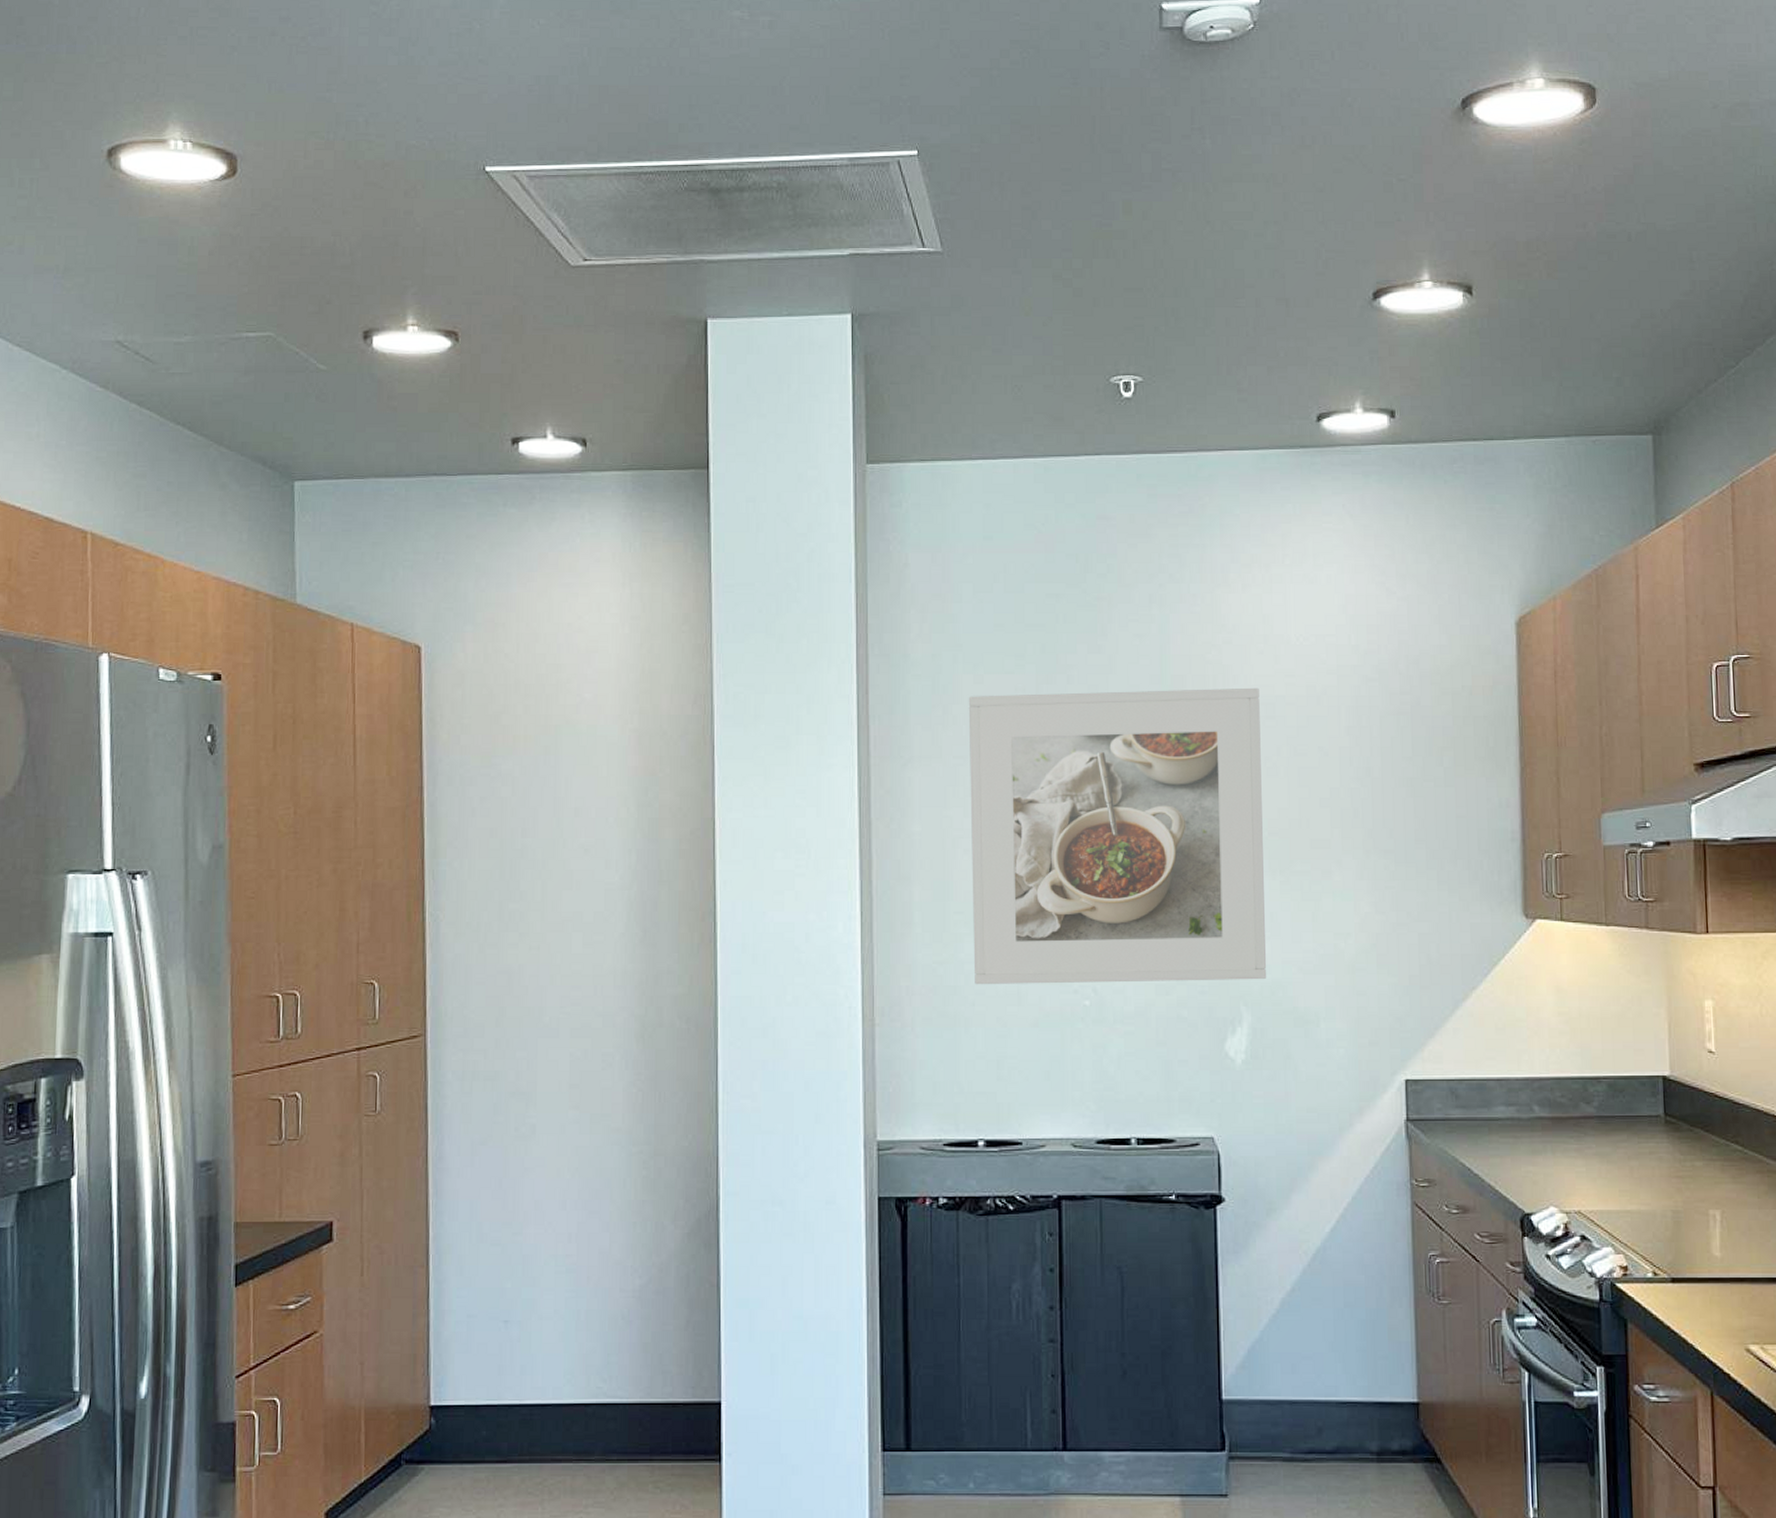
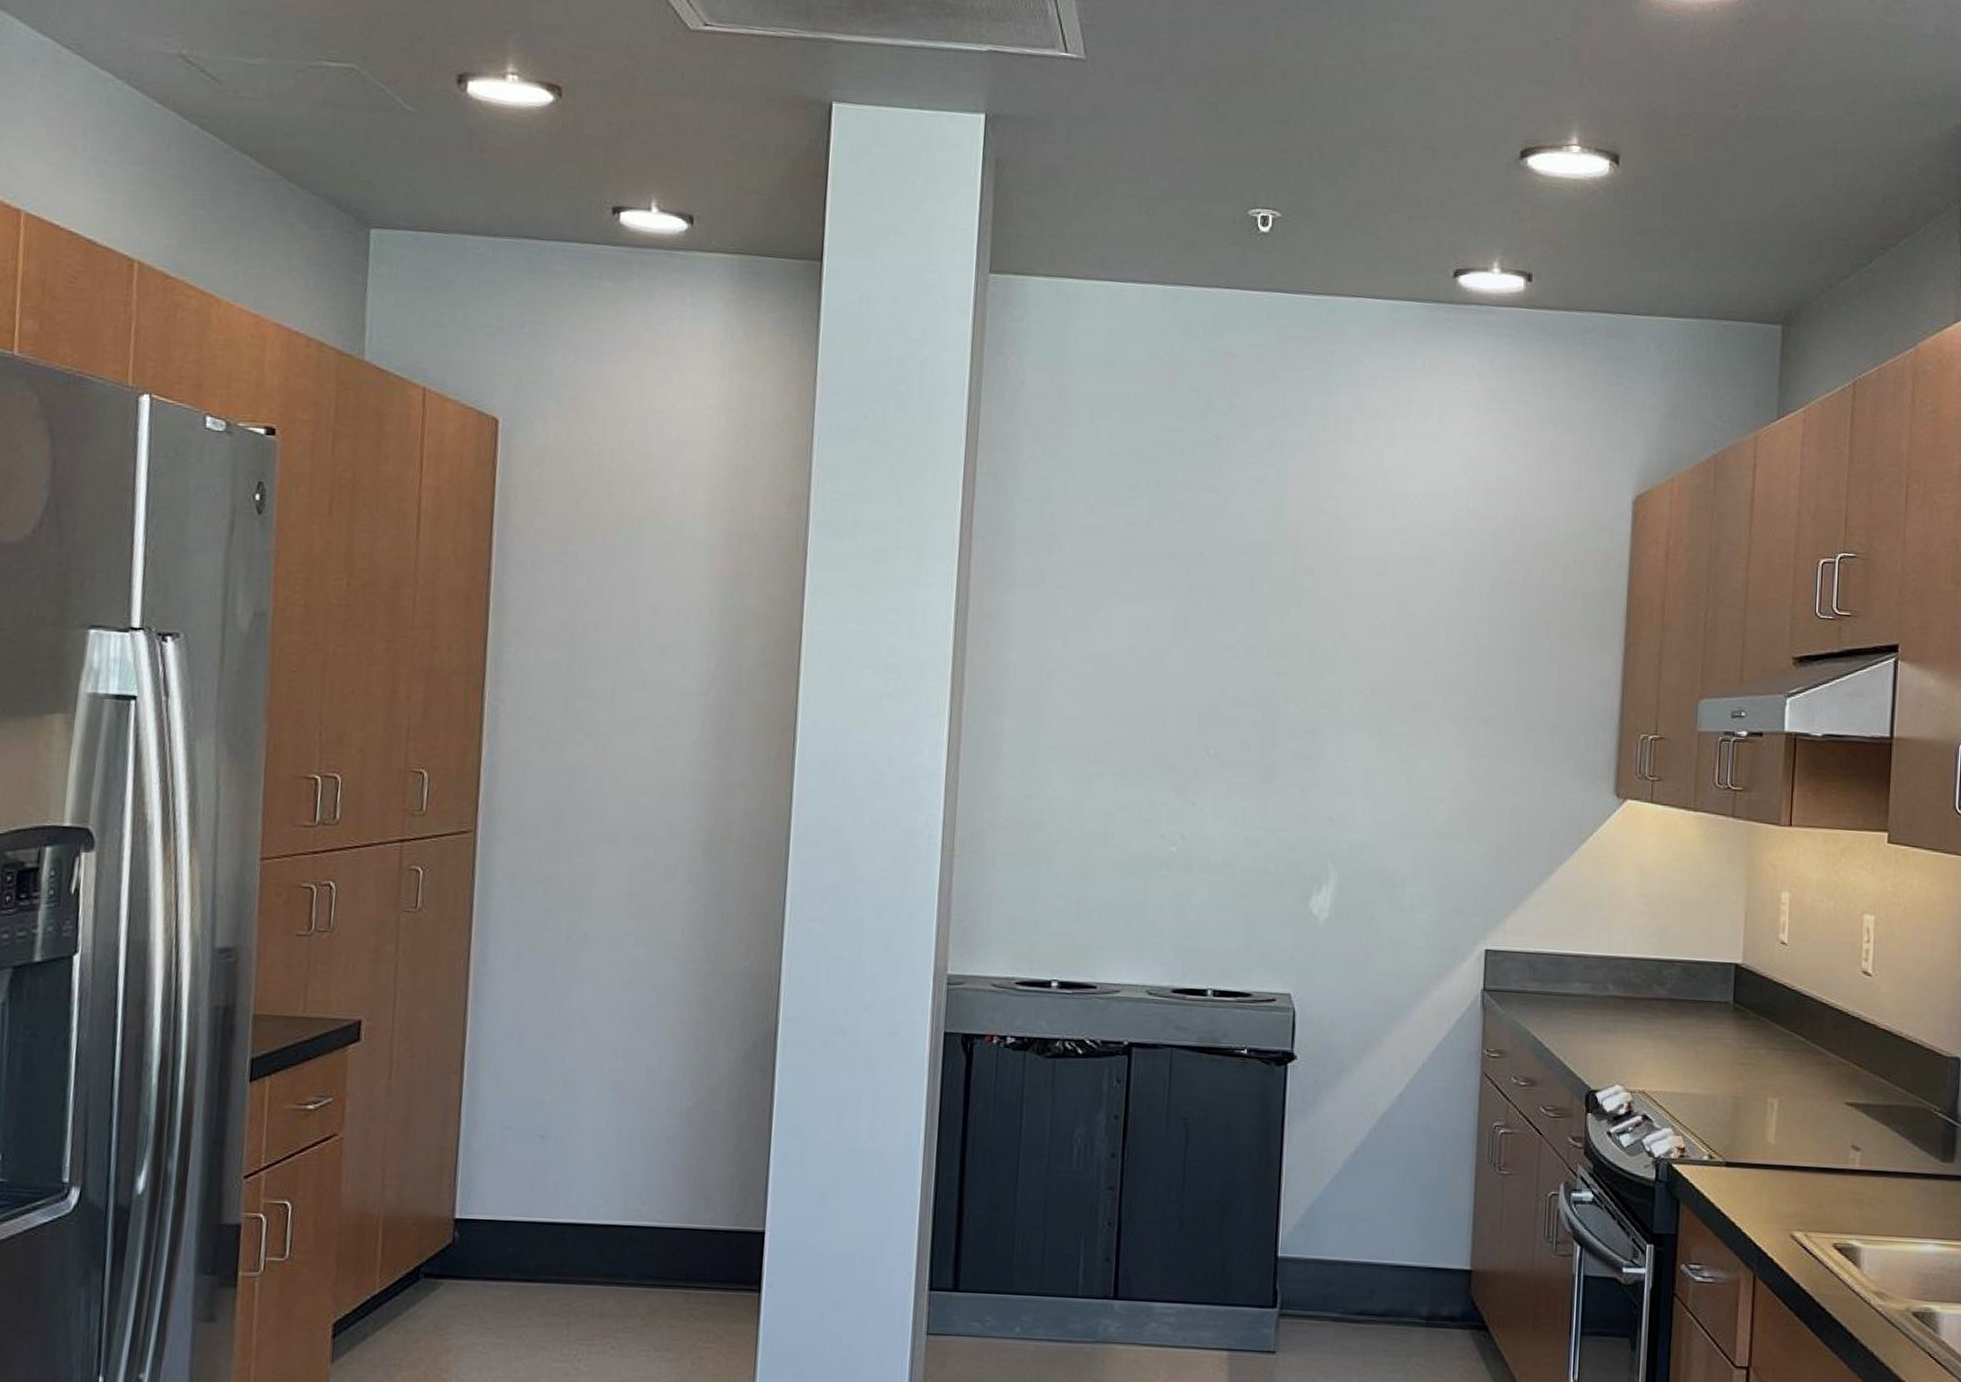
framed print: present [968,687,1266,985] -> none [1061,525,1373,839]

